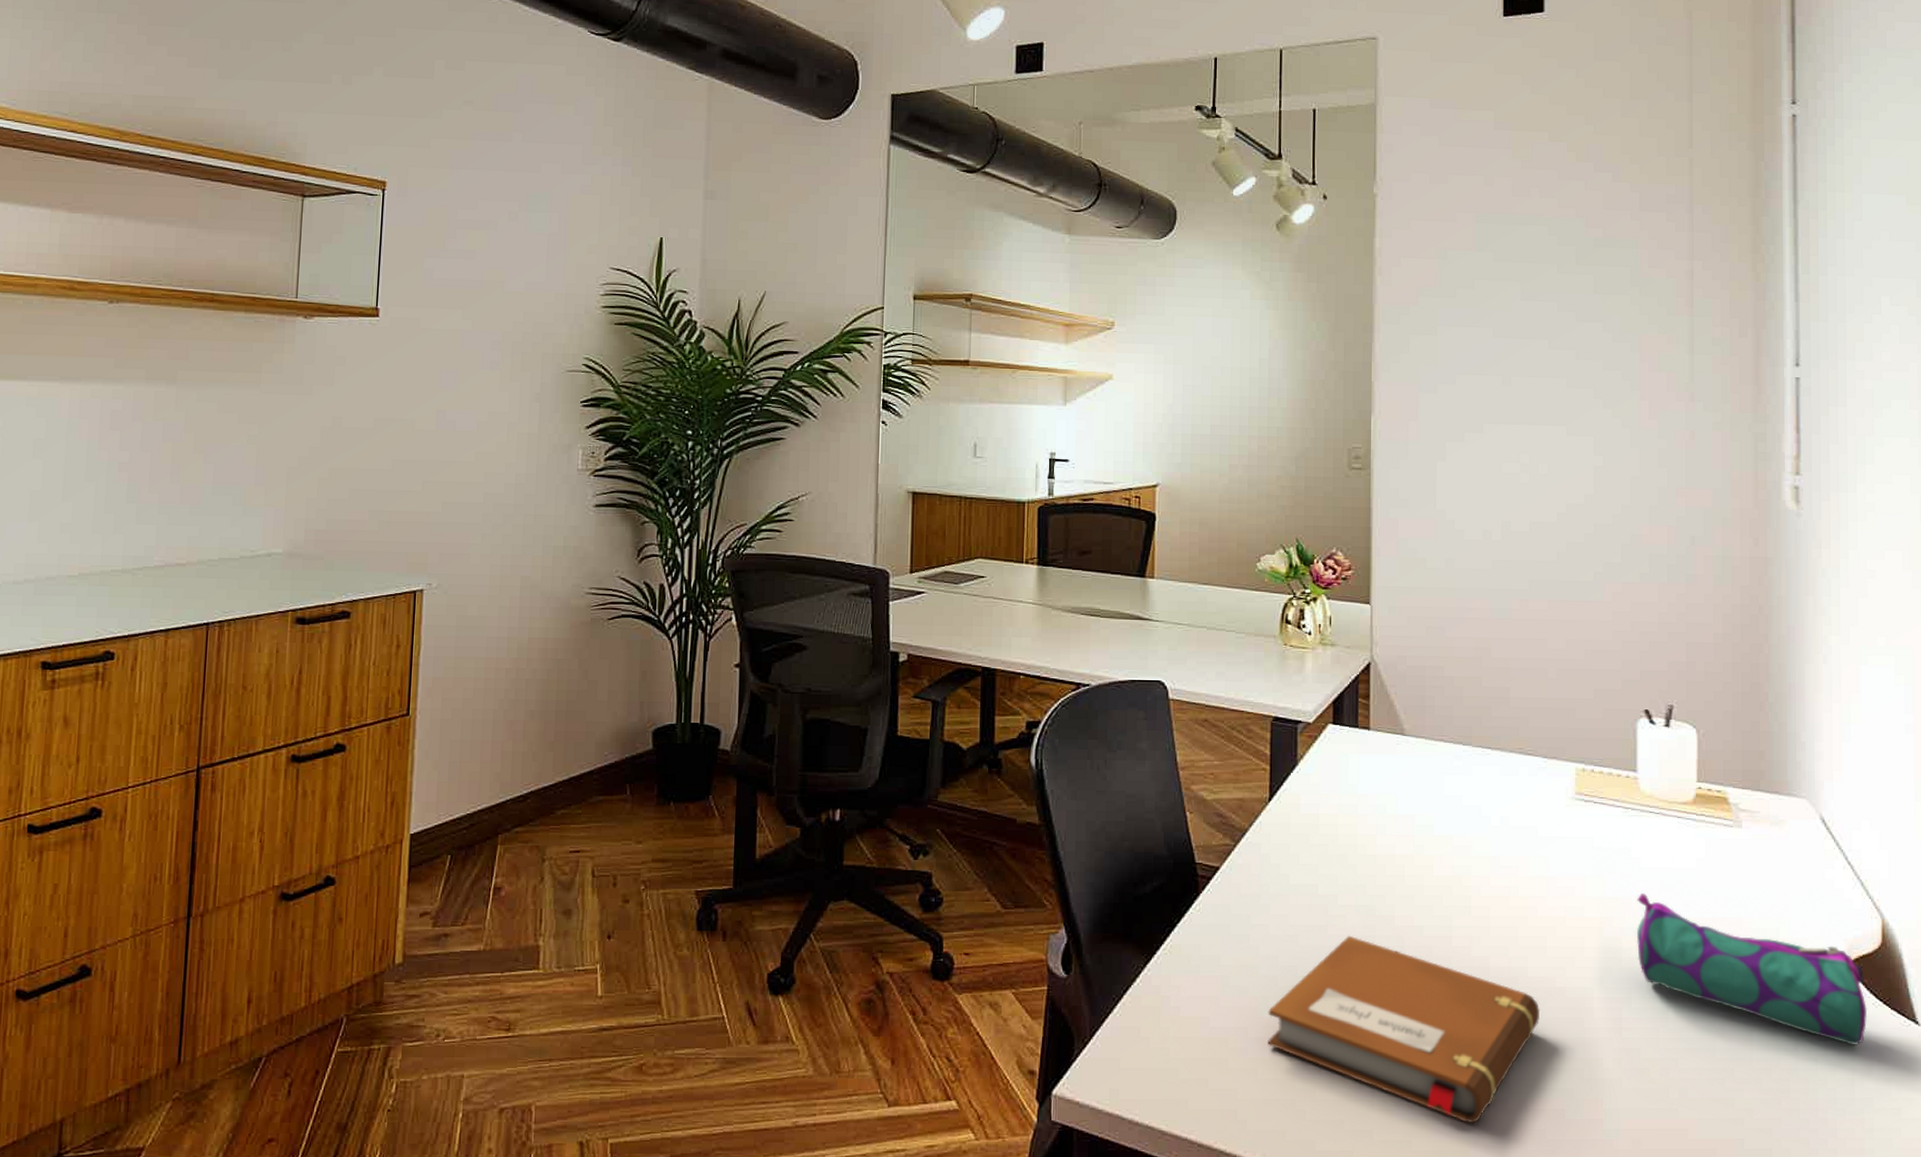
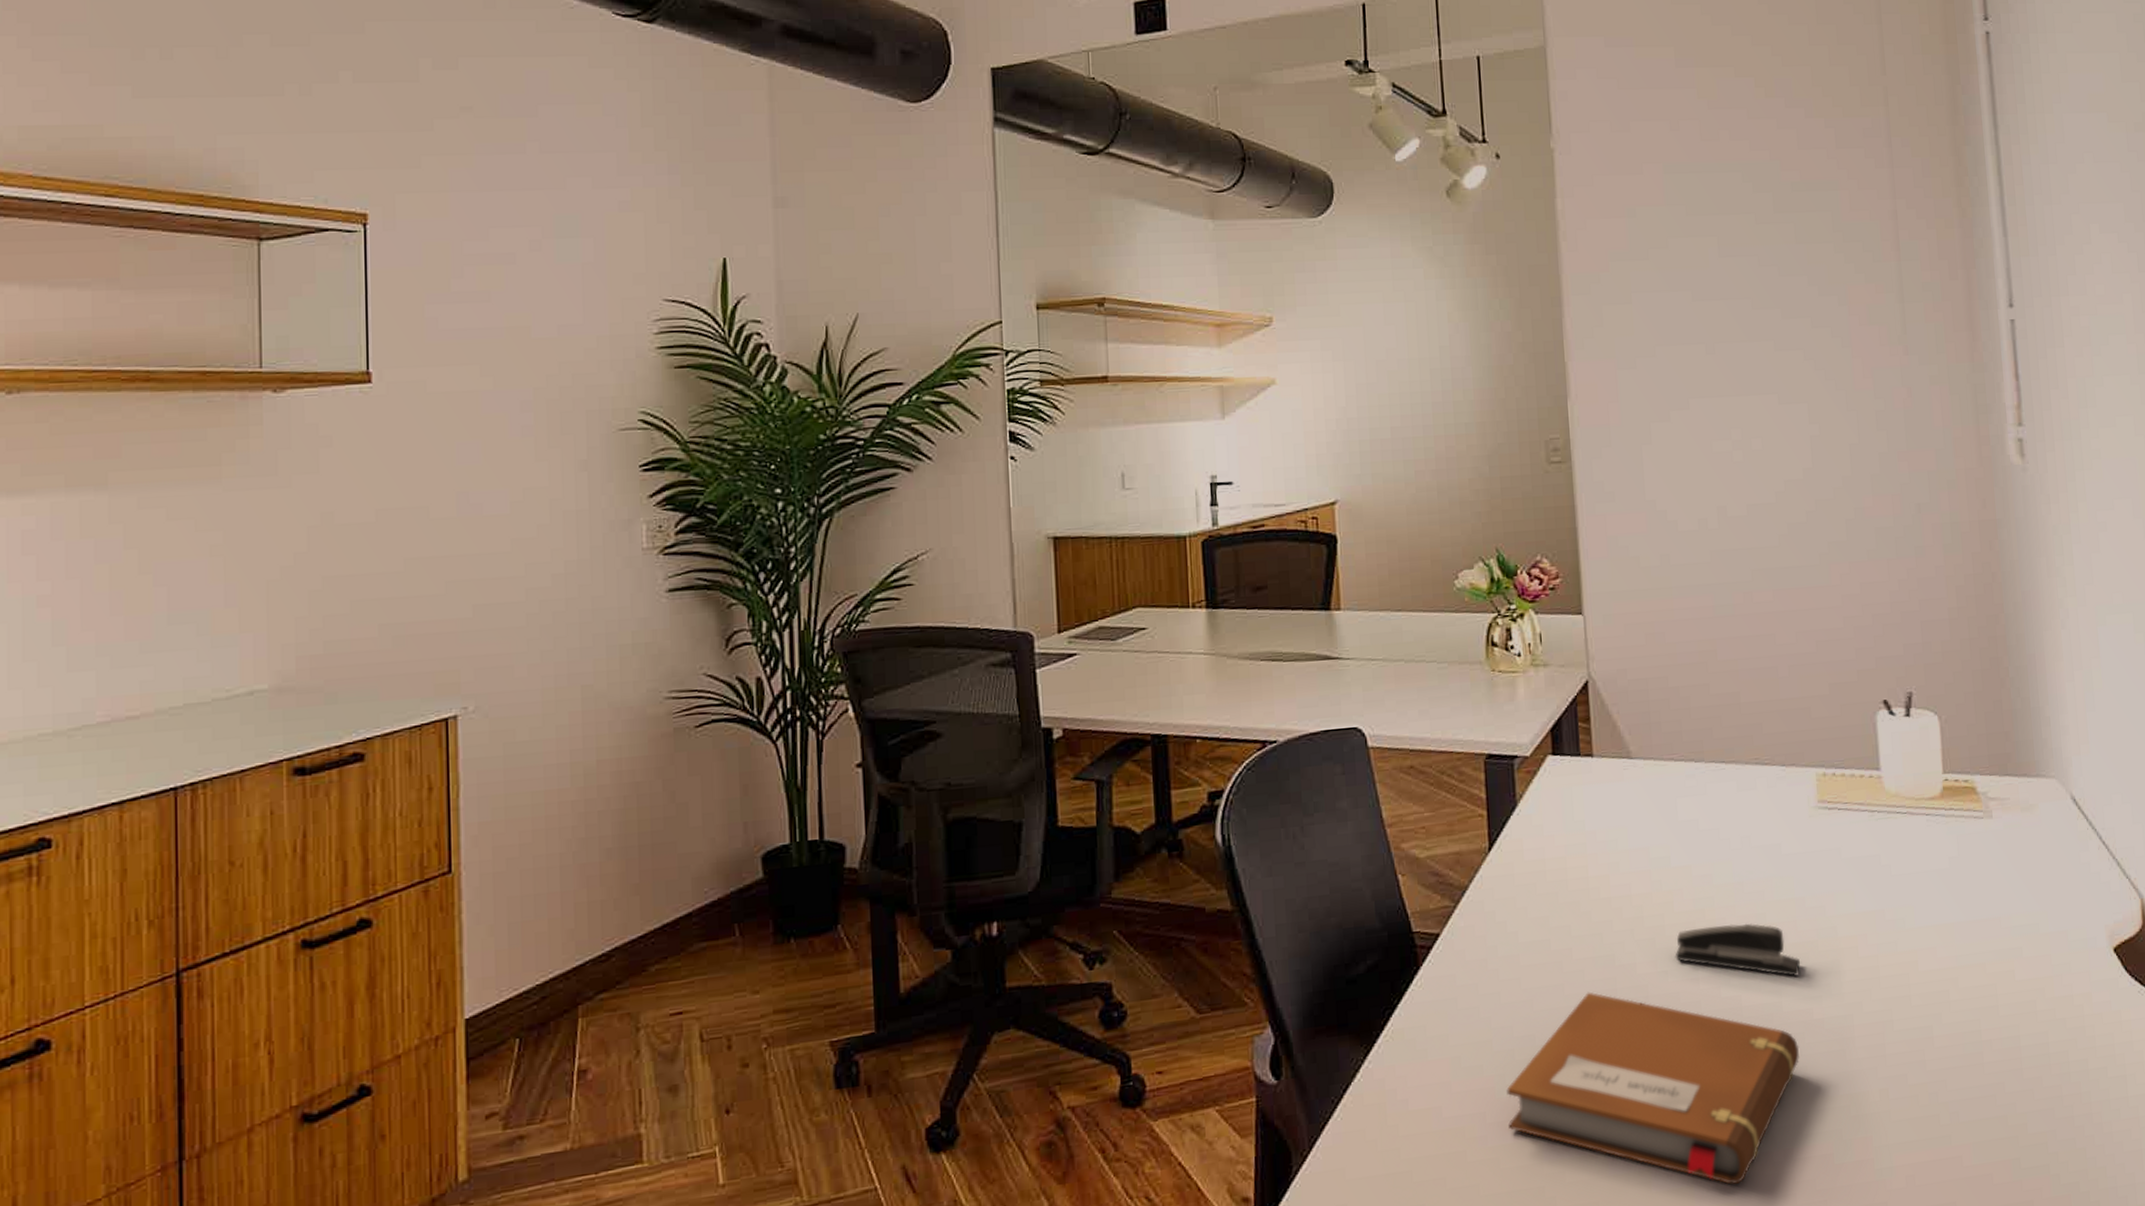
stapler: none [1431,892,1547,948] -> present [1675,923,1800,978]
pencil case: present [1637,893,1868,1047] -> none [1891,903,2135,1040]

